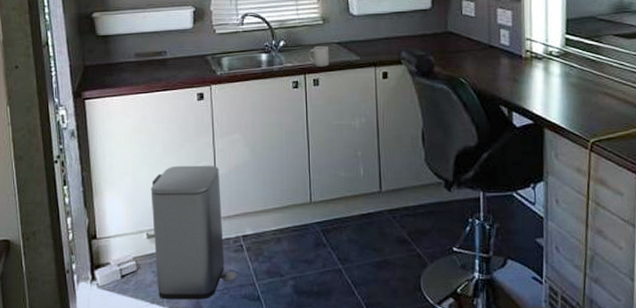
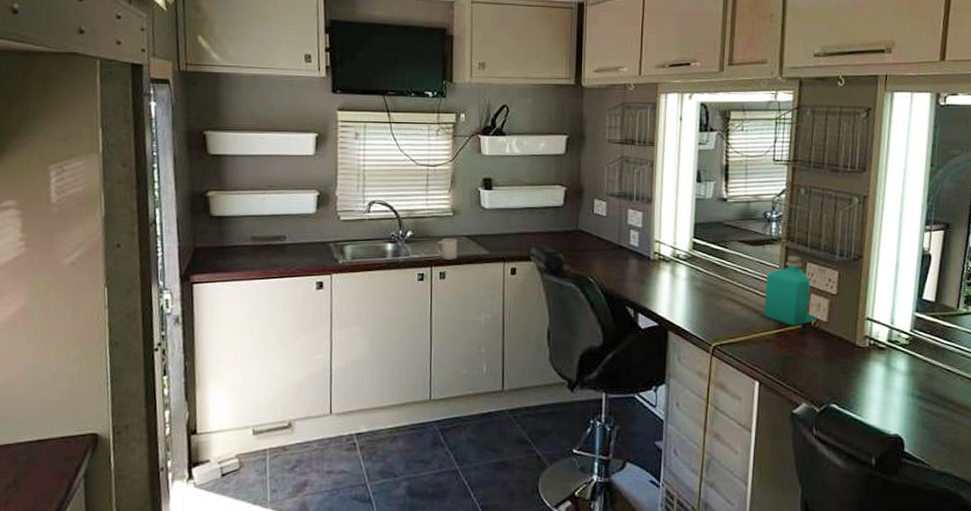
pedal bin: present [150,165,238,300] -> none [259,357,349,501]

